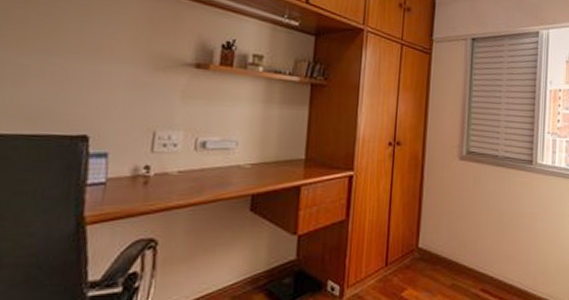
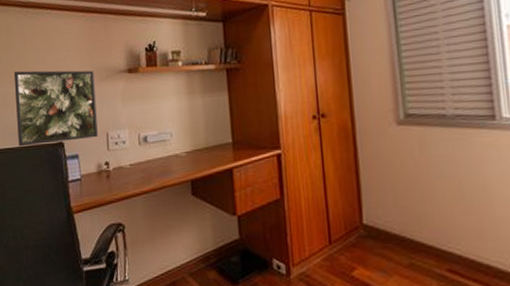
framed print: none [14,37,150,136] -> present [13,70,98,147]

